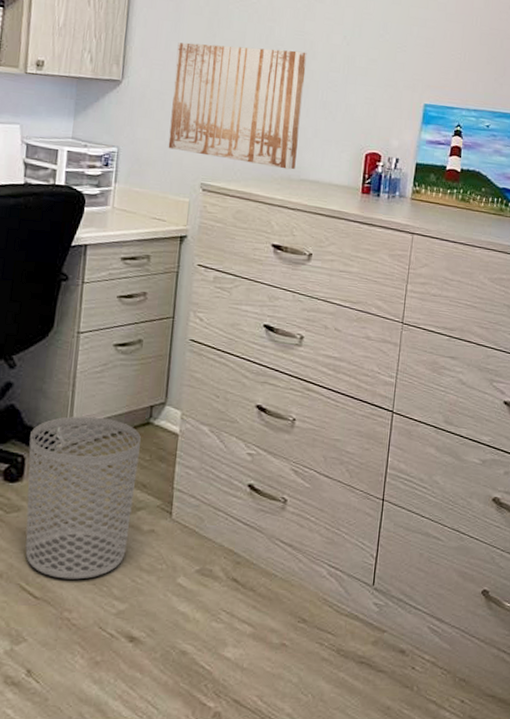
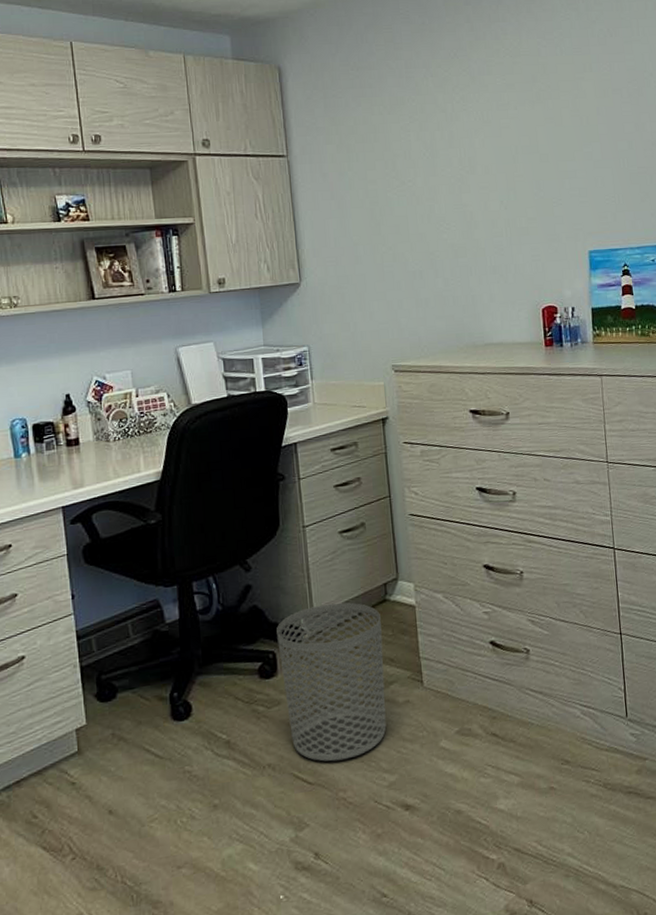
wall art: present [168,42,307,170] -> none [346,223,478,339]

